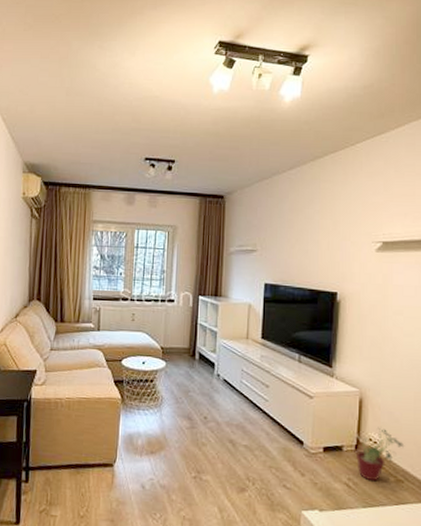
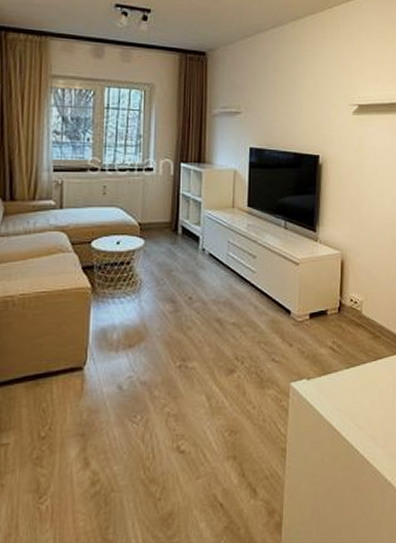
potted plant: present [355,427,404,482] -> none [338,287,380,341]

